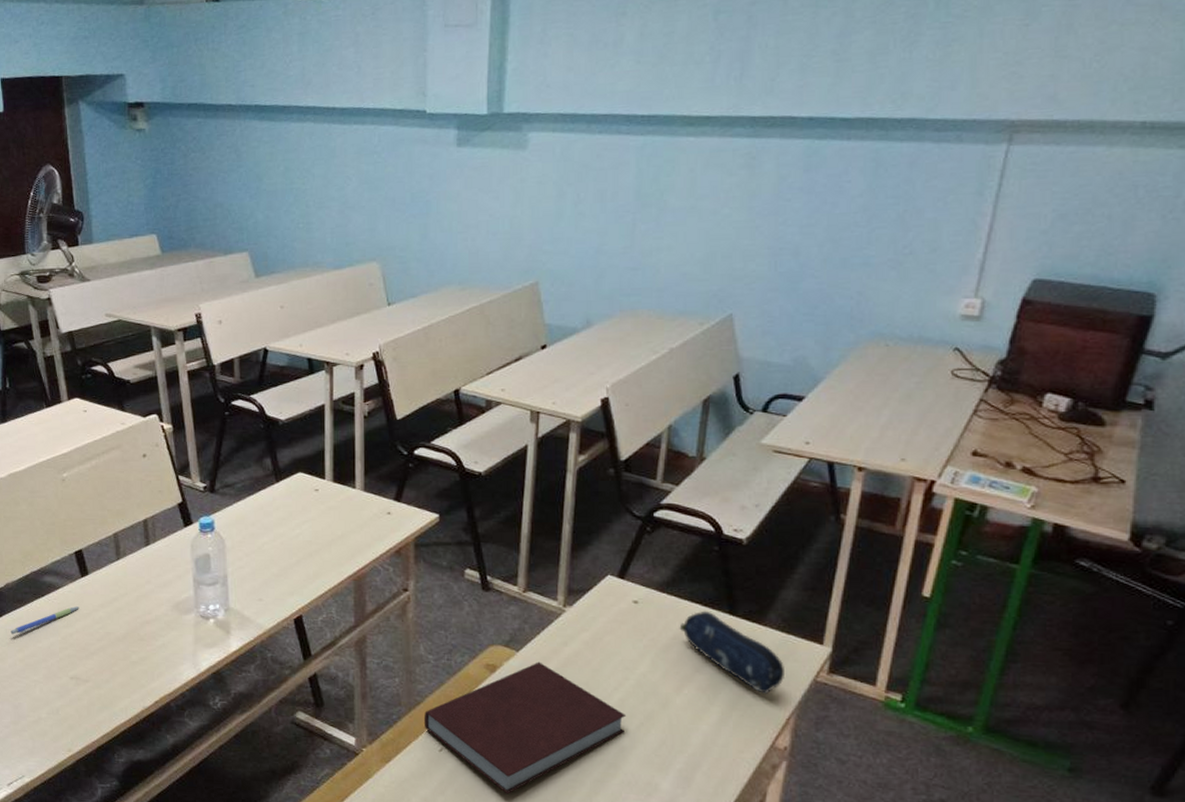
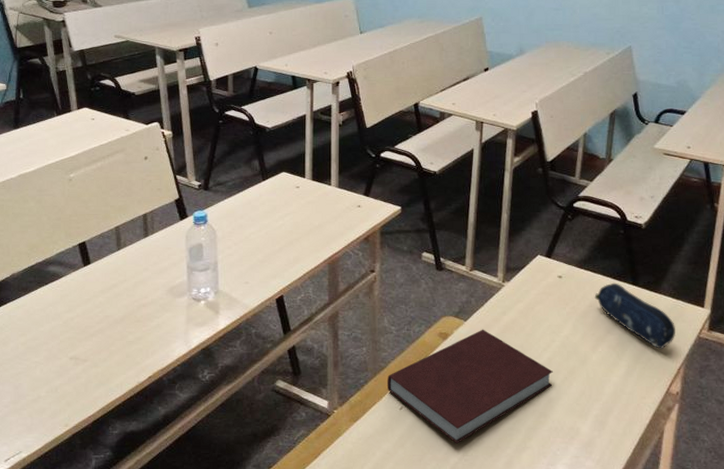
pen: present [10,606,79,635] -> none [14,293,81,320]

